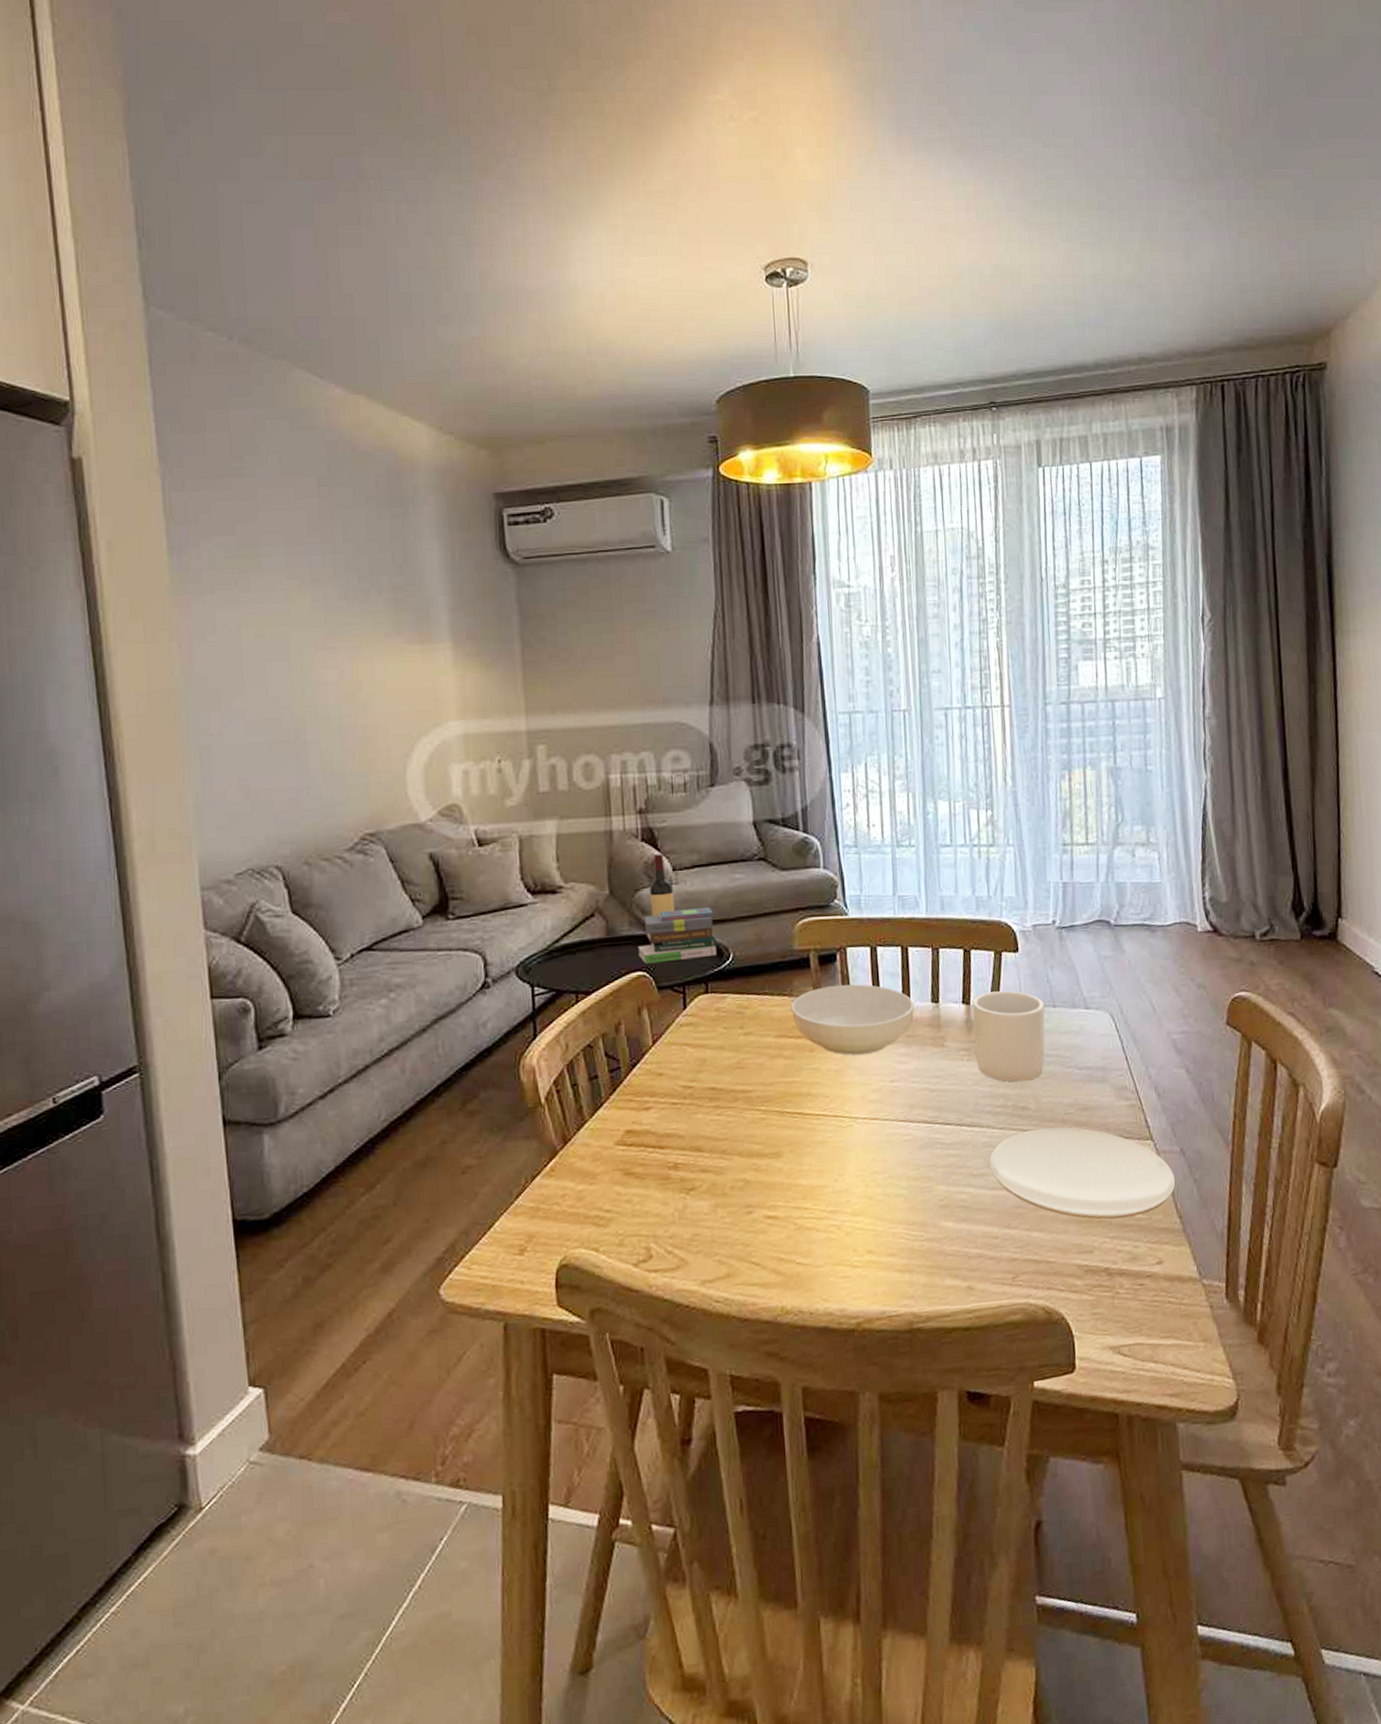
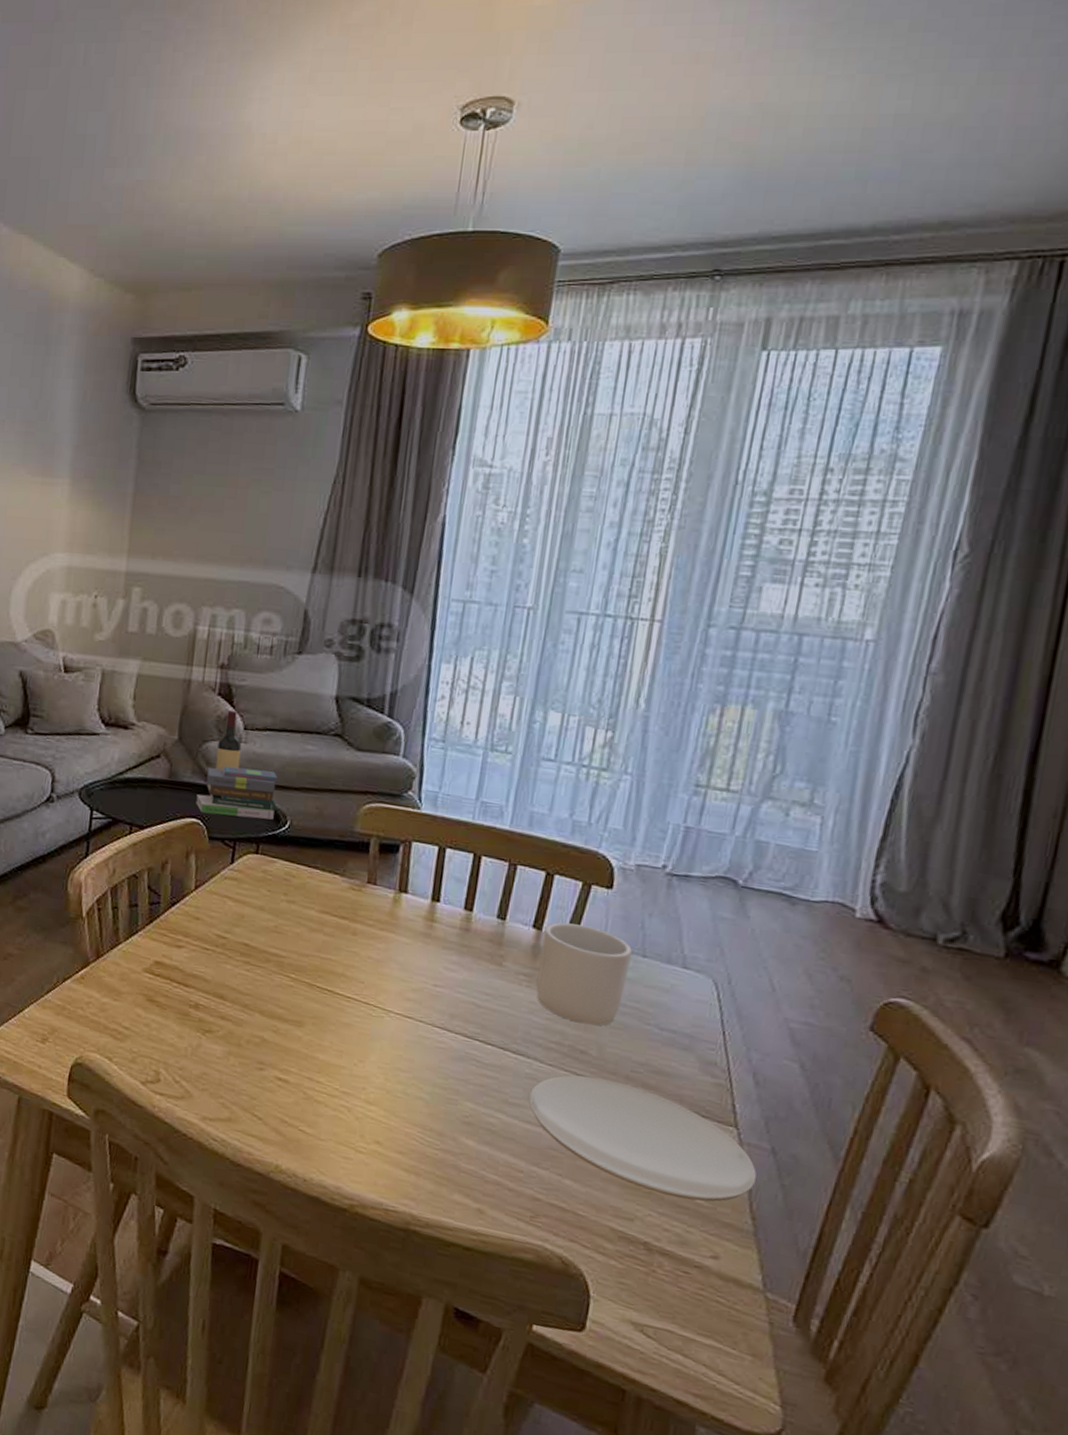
bowl: present [791,984,914,1055] -> none [340,875,477,953]

